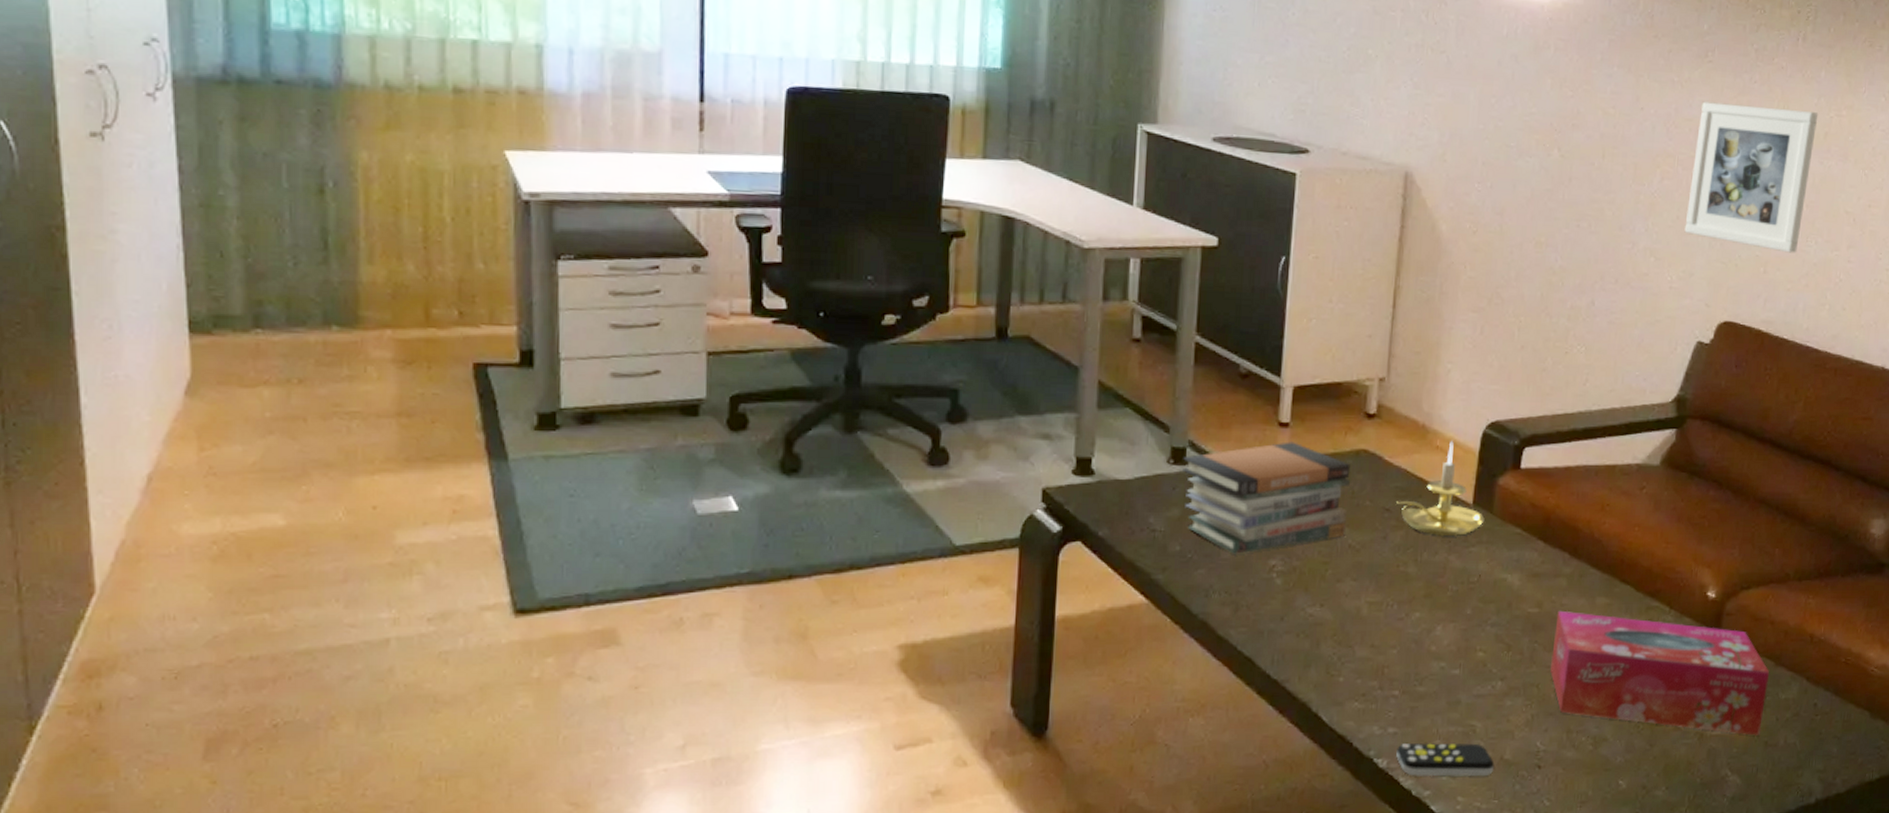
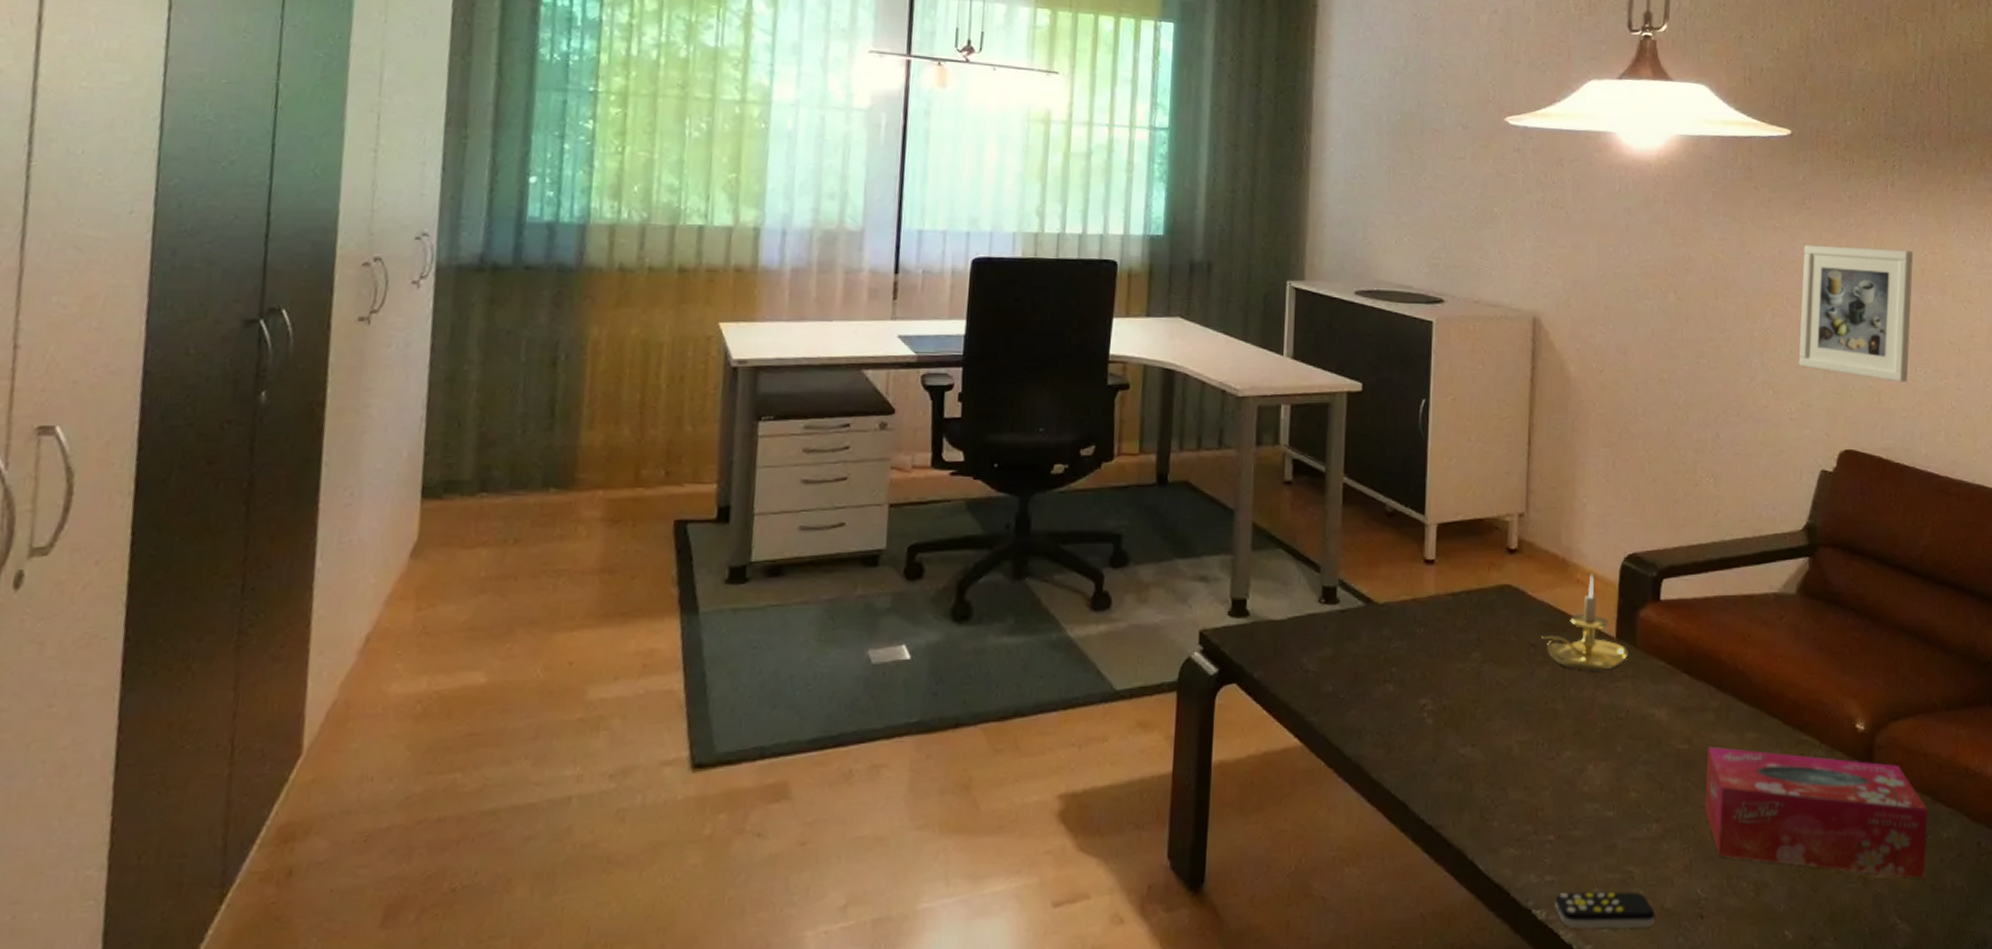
book stack: present [1182,442,1351,554] -> none [1333,578,1496,694]

